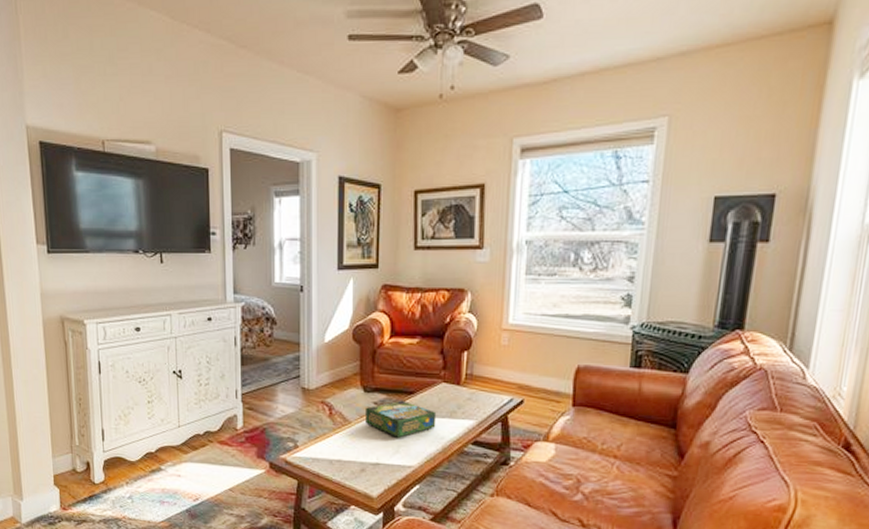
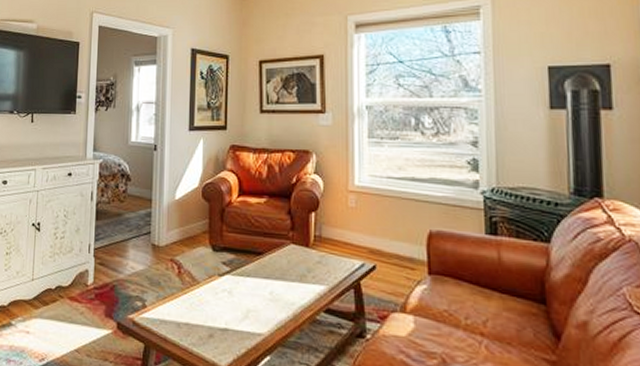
board game: present [366,400,437,438] -> none [214,261,286,302]

